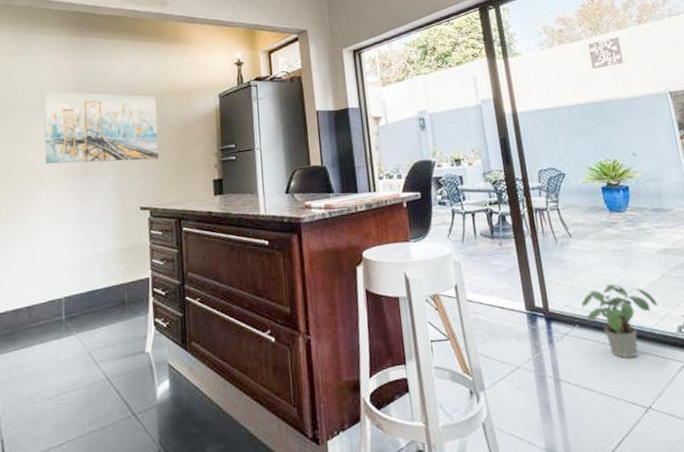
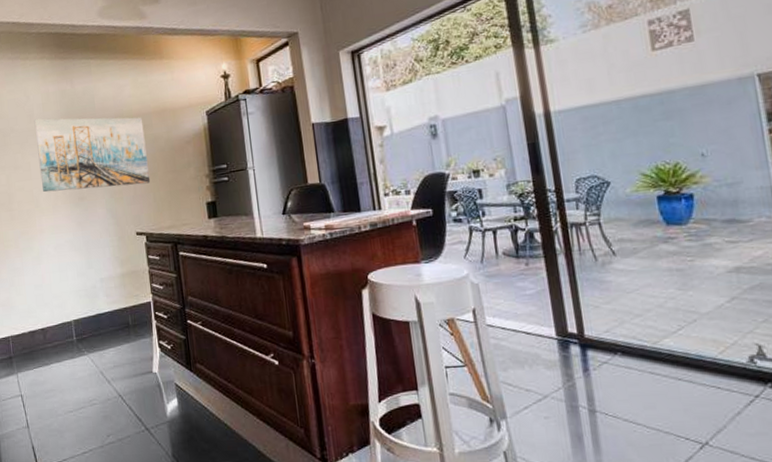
potted plant: present [581,284,658,359] -> none [625,308,724,391]

